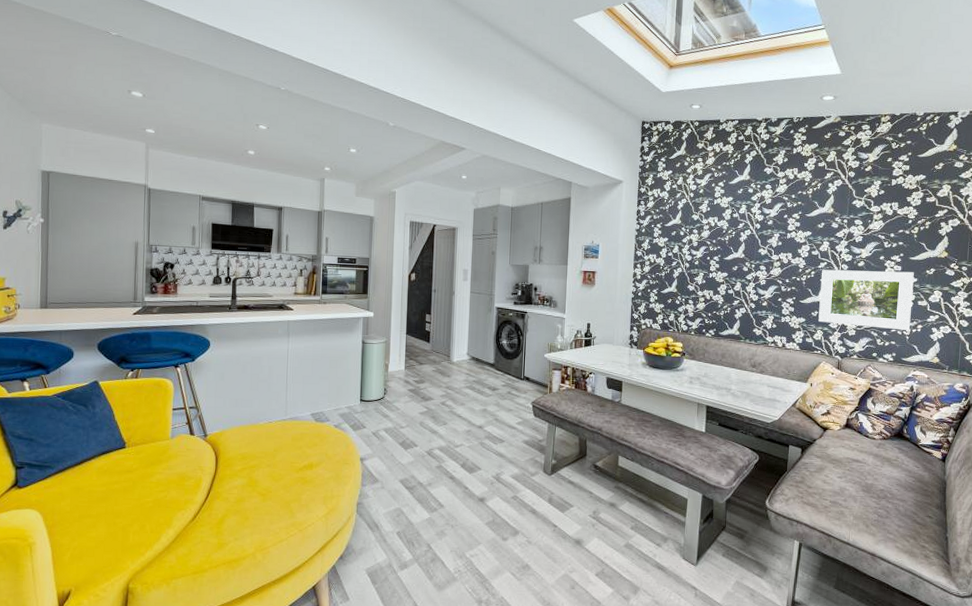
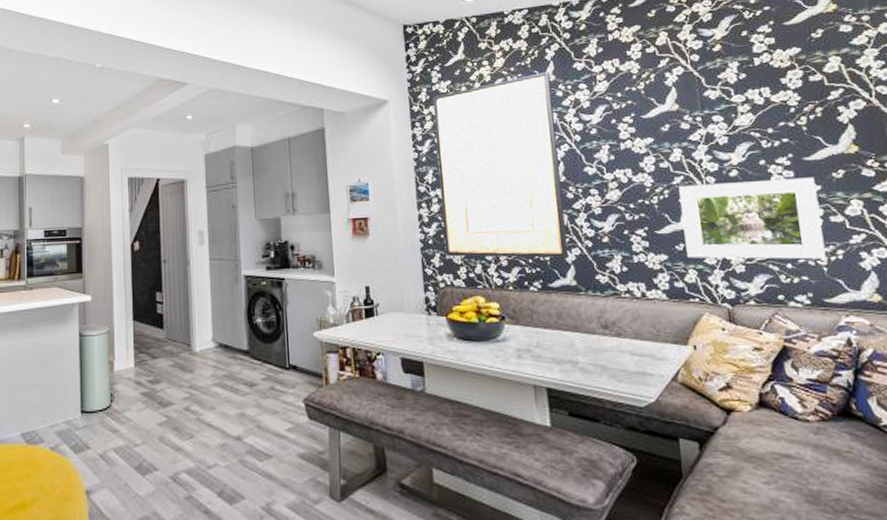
home mirror: none [649,172,746,315] -> present [432,71,569,258]

